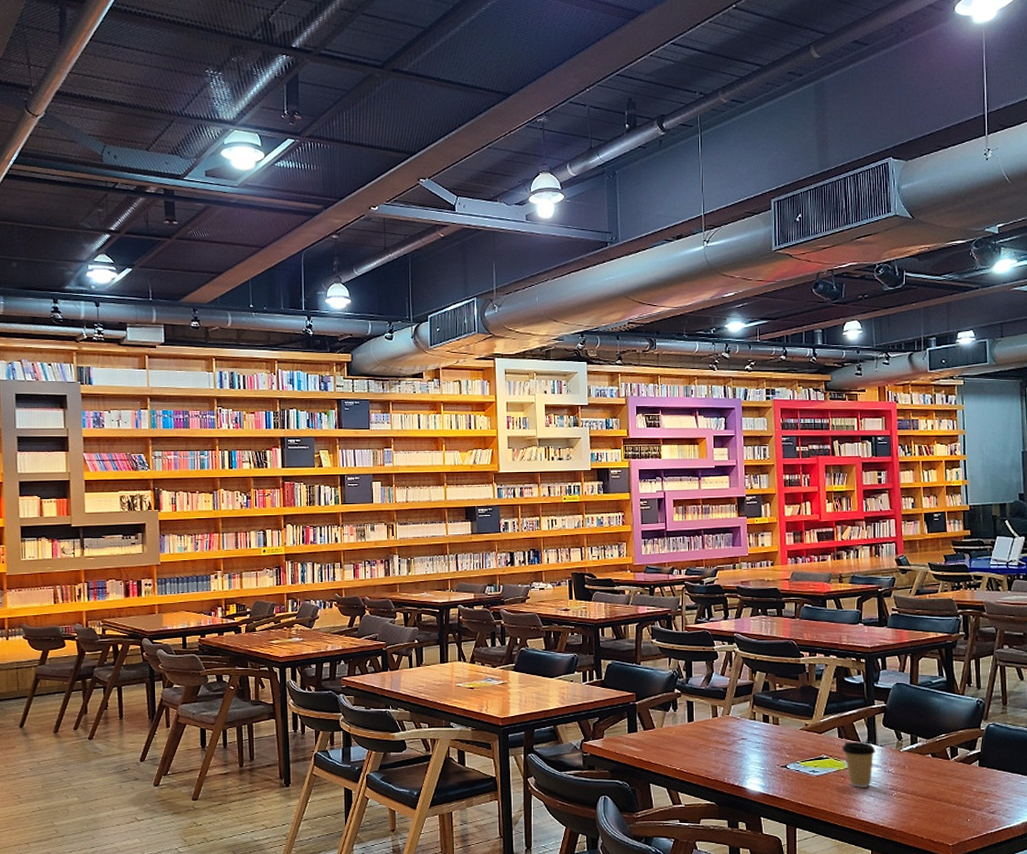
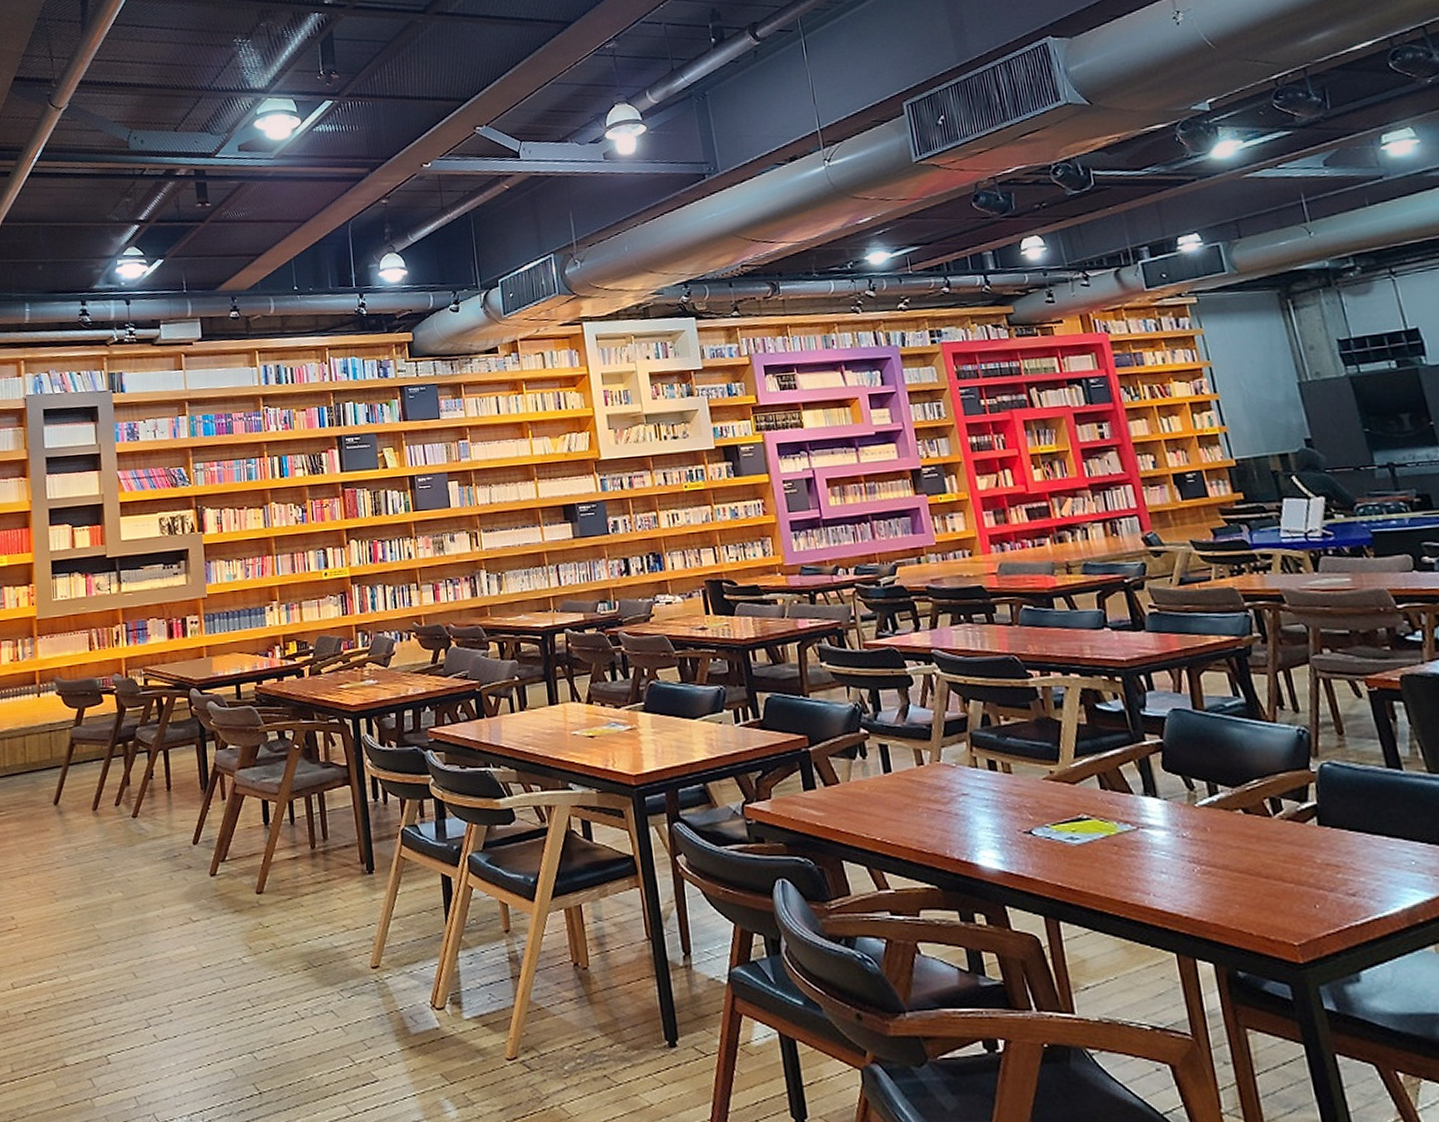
coffee cup: present [842,741,876,788] -> none [1108,793,1159,861]

